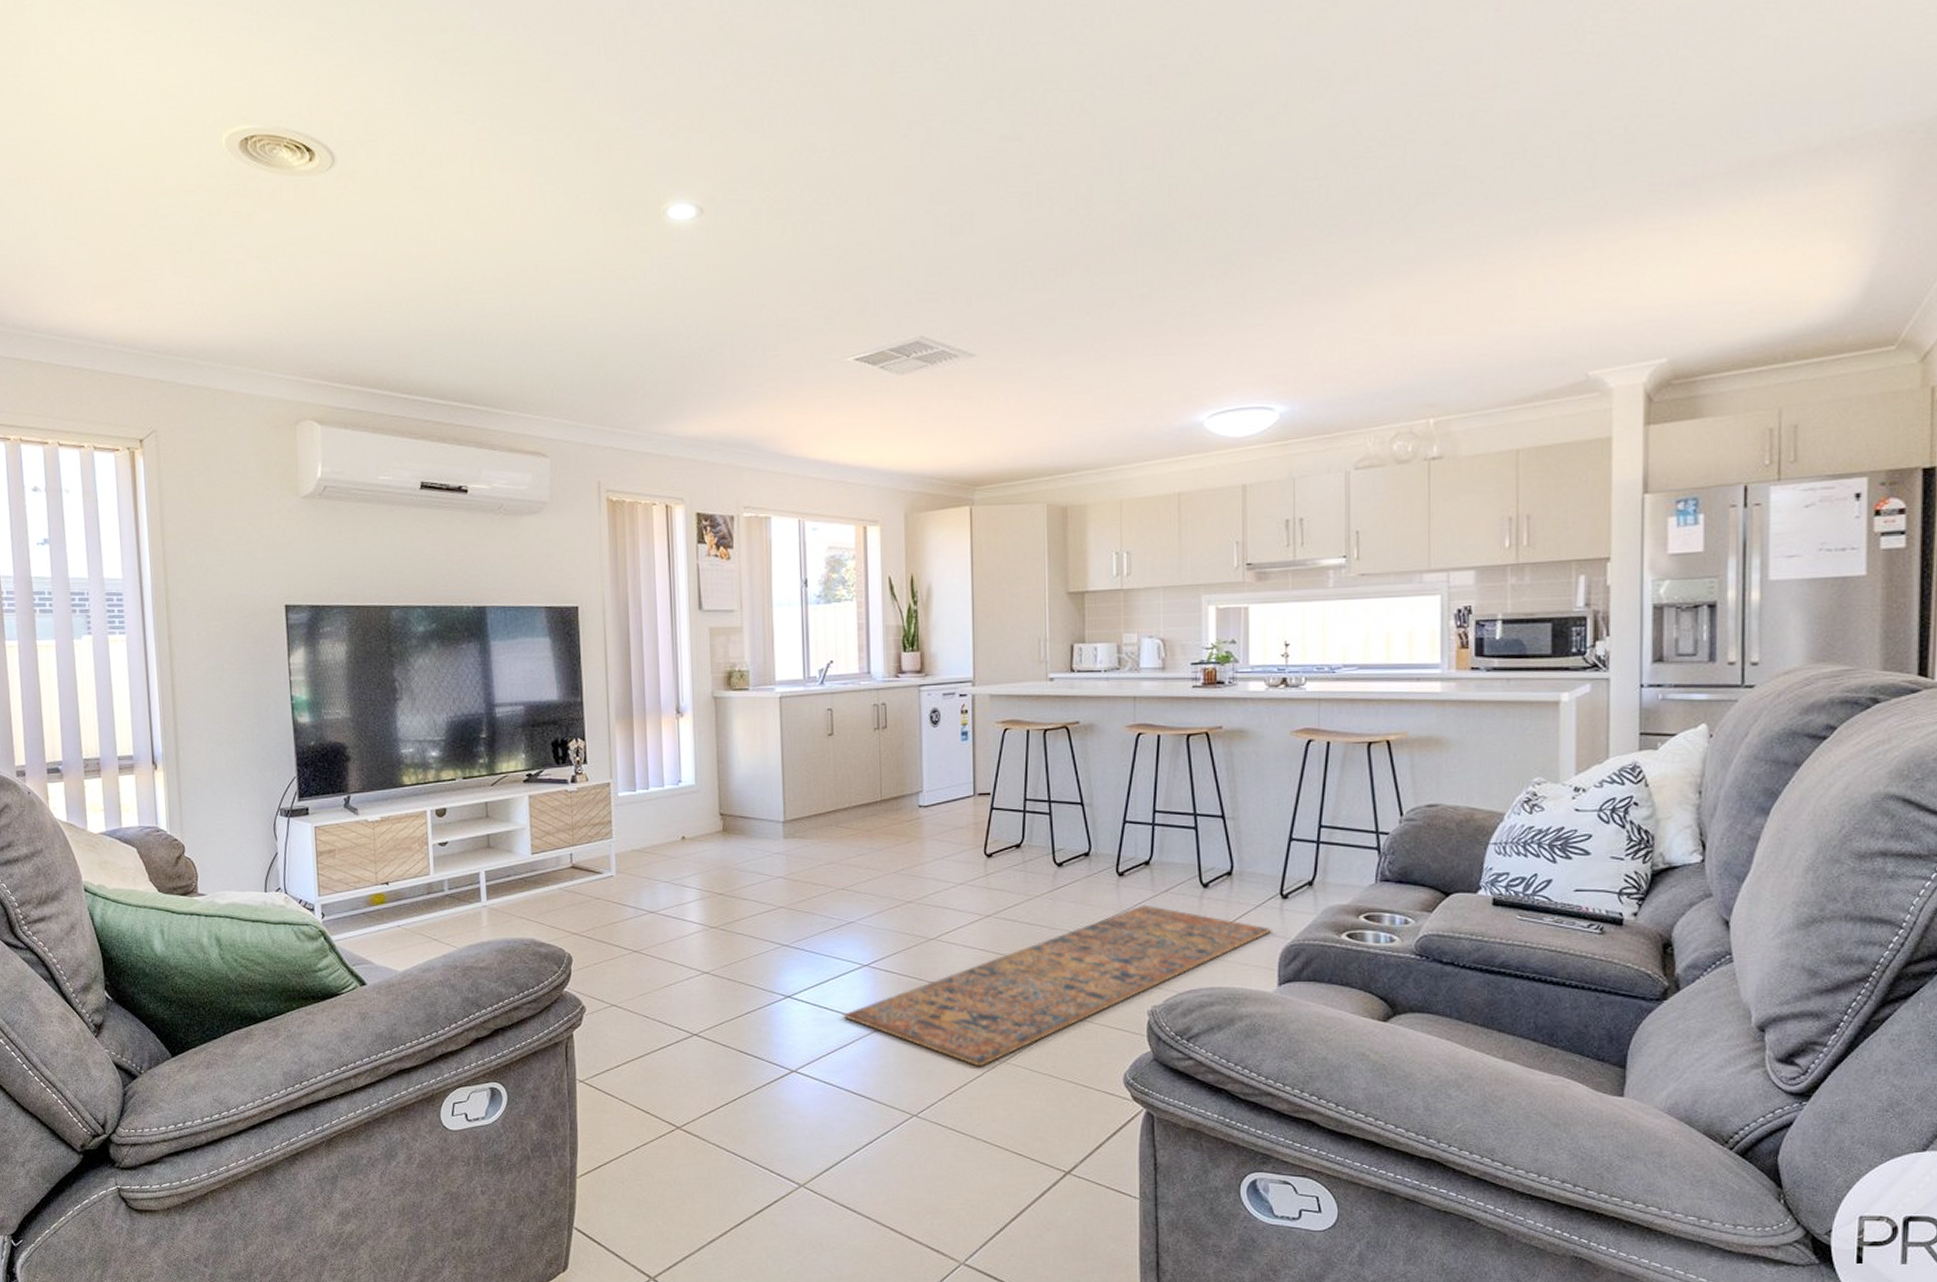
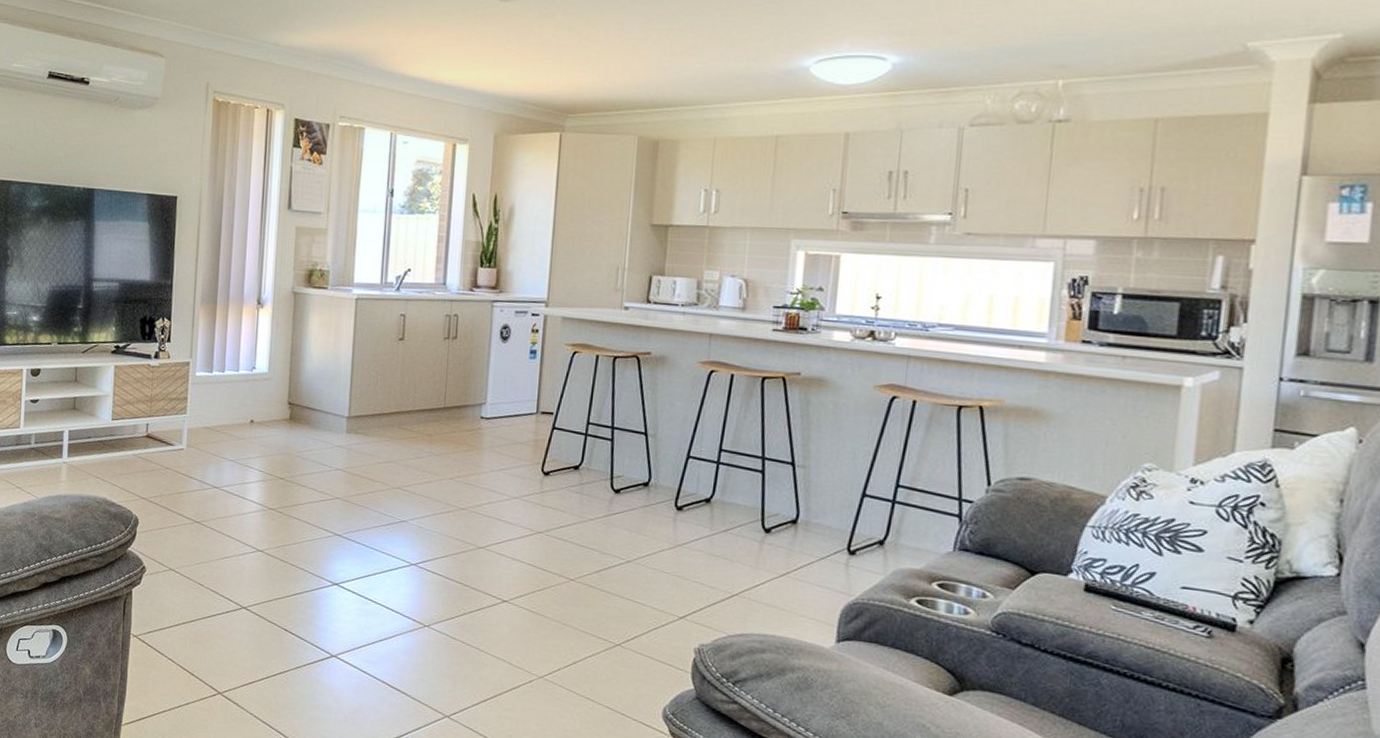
rug: present [843,904,1273,1067] -> none [386,541,836,679]

